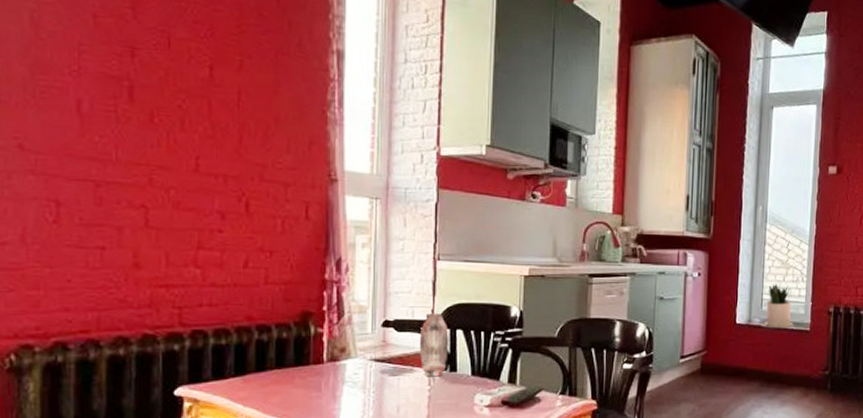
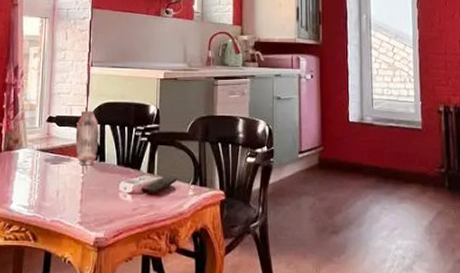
planter: present [764,283,794,329] -> none [376,84,405,127]

